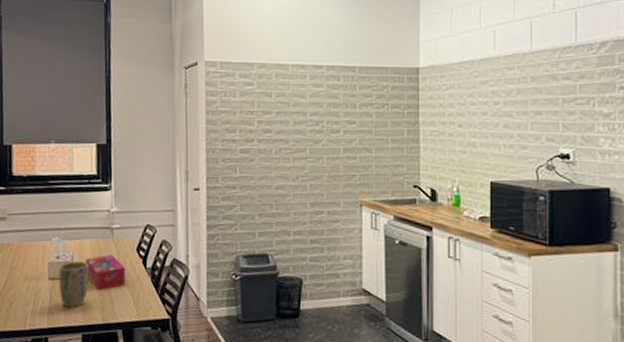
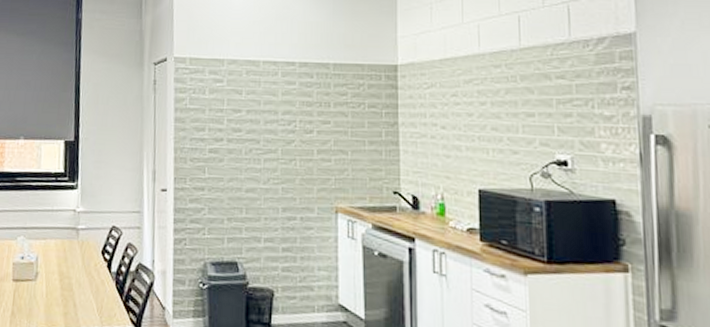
plant pot: present [58,261,89,309] -> none [22,262,53,313]
tissue box: present [86,255,126,291] -> none [50,256,90,295]

